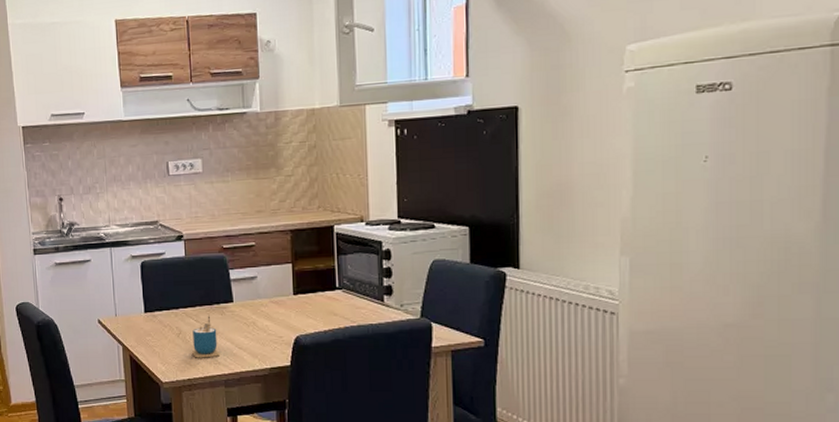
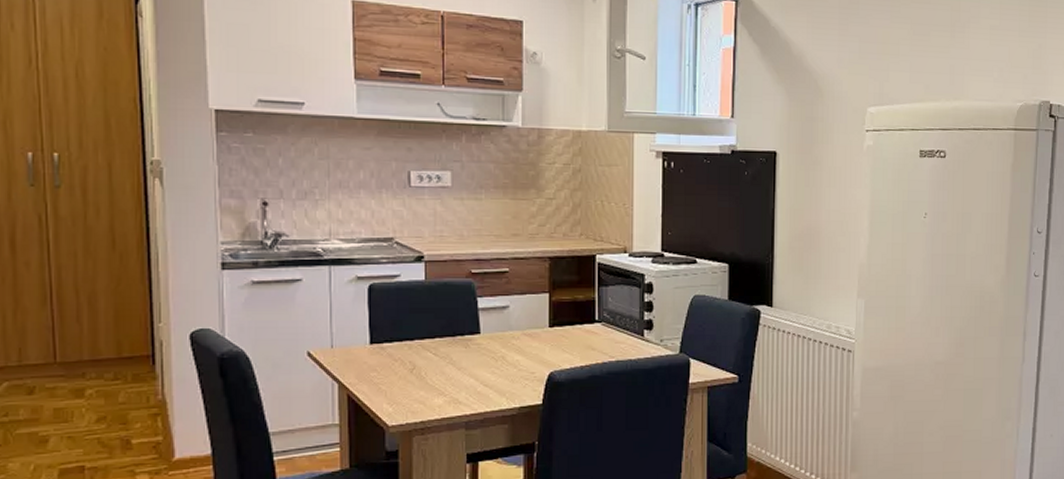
cup: present [192,314,219,358] -> none [428,347,461,397]

